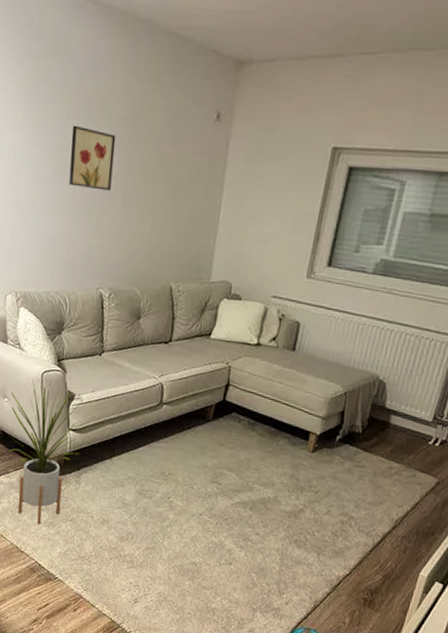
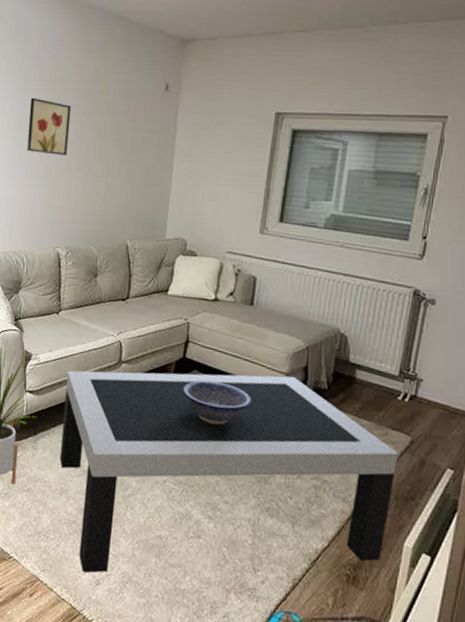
coffee table: none [101,410,424,593] -> present [59,370,399,573]
decorative bowl: none [220,422,287,465] -> present [181,380,251,425]

